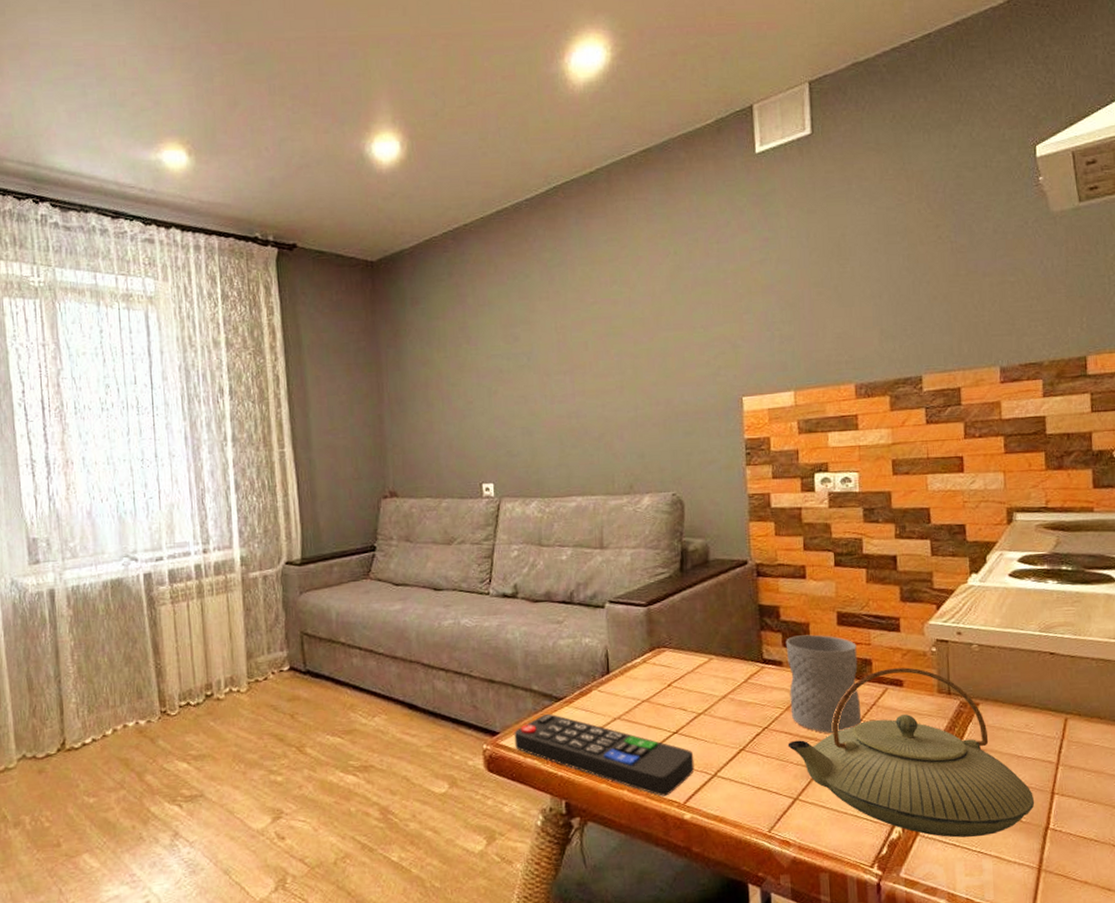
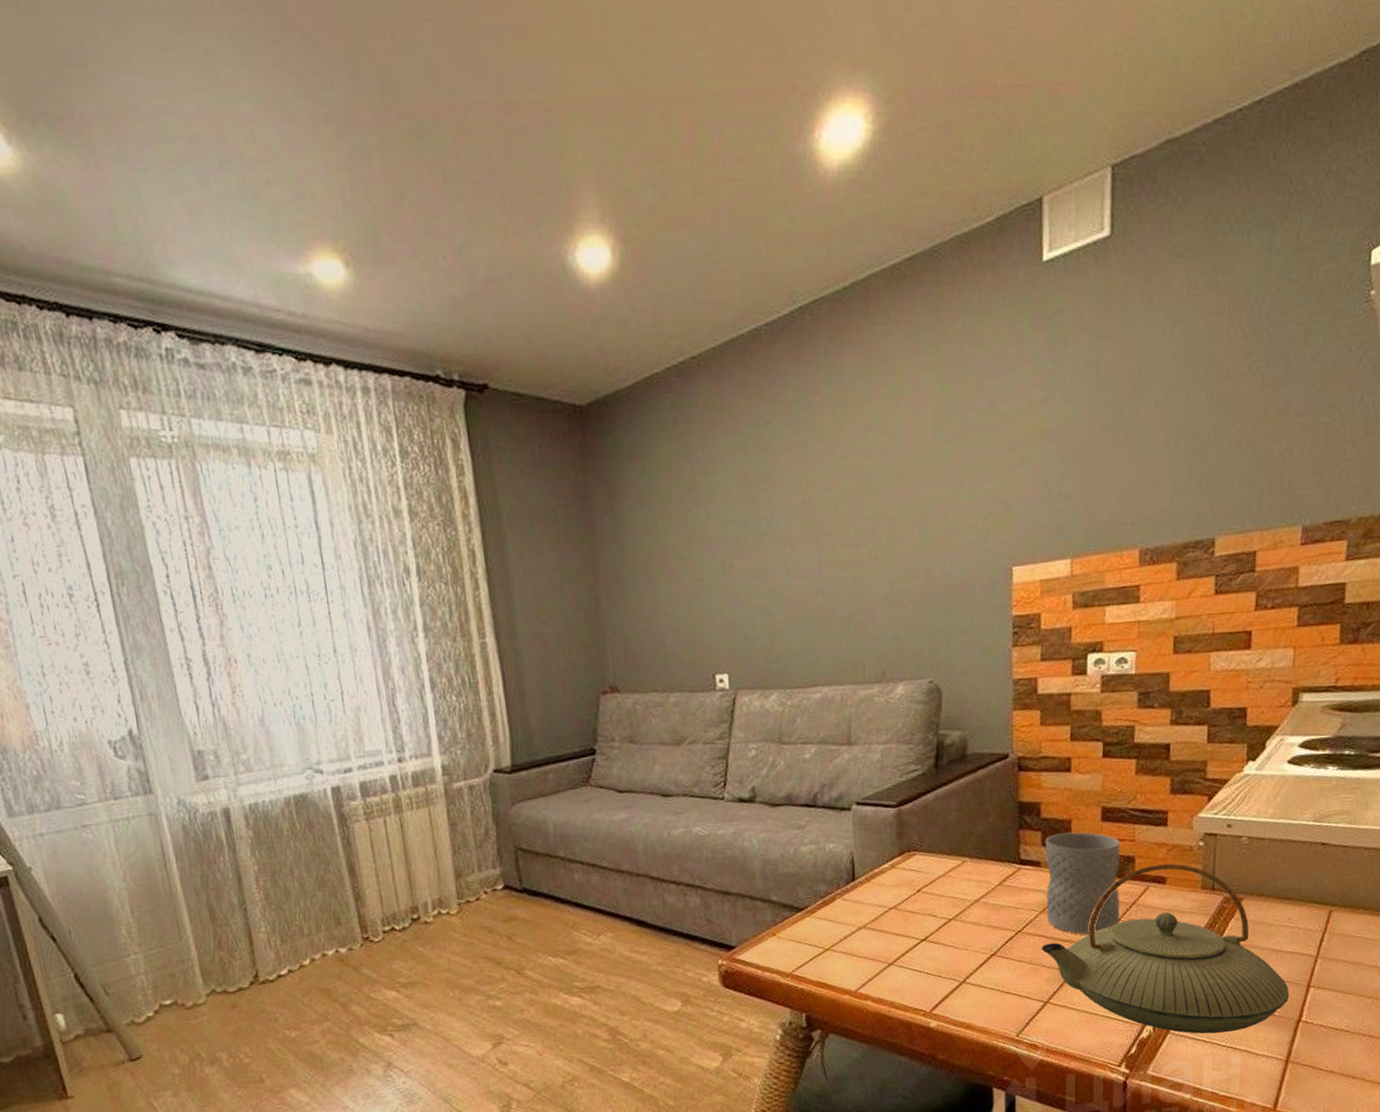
remote control: present [514,713,695,797] -> none [751,925,943,1006]

